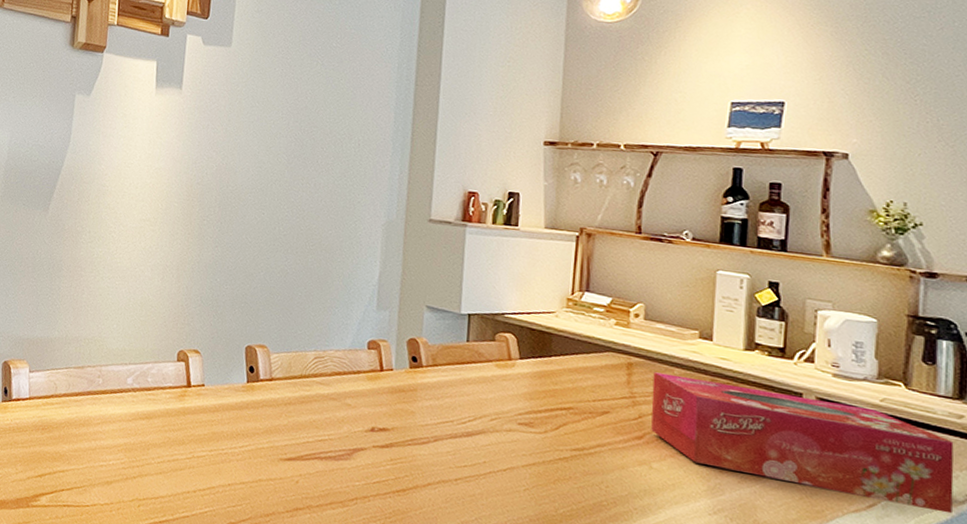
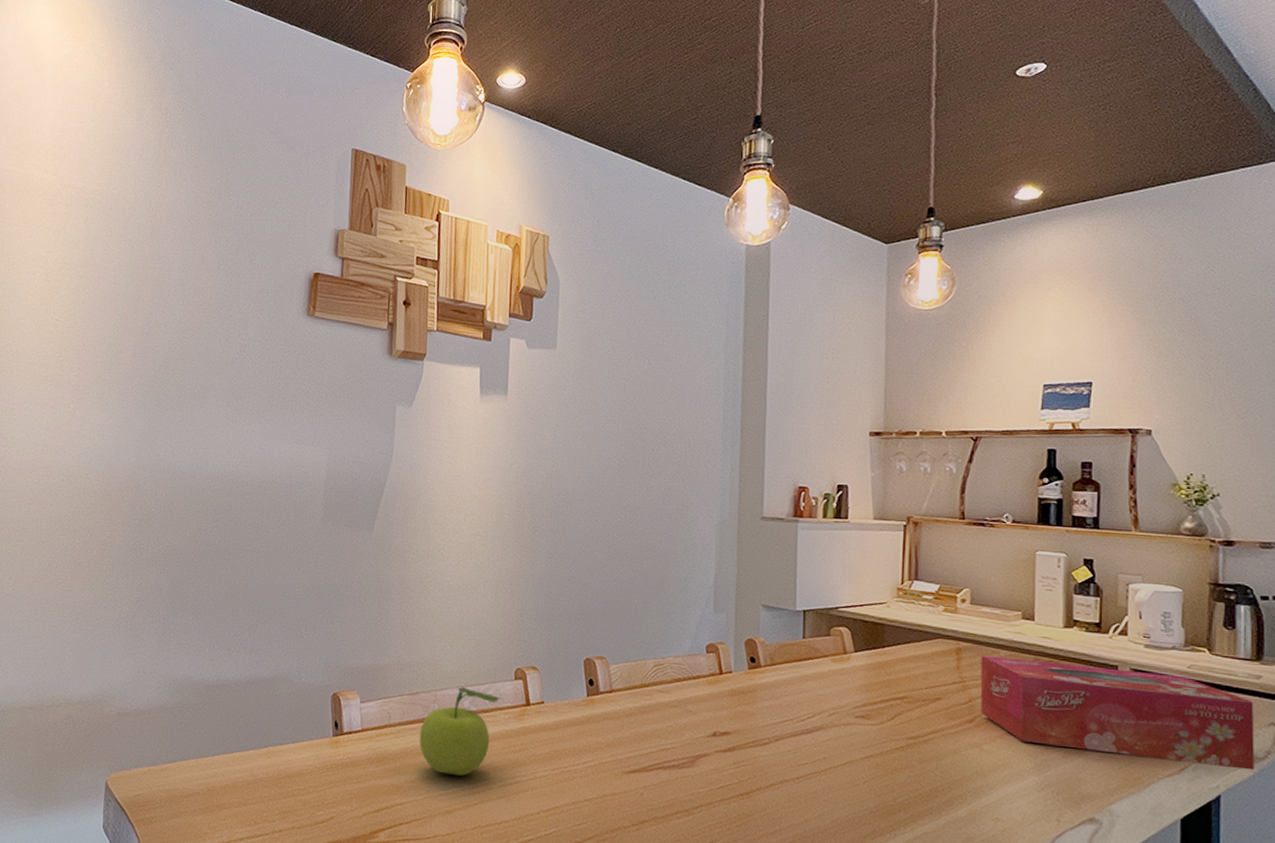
fruit: none [83,364,163,450] -> present [419,686,501,776]

